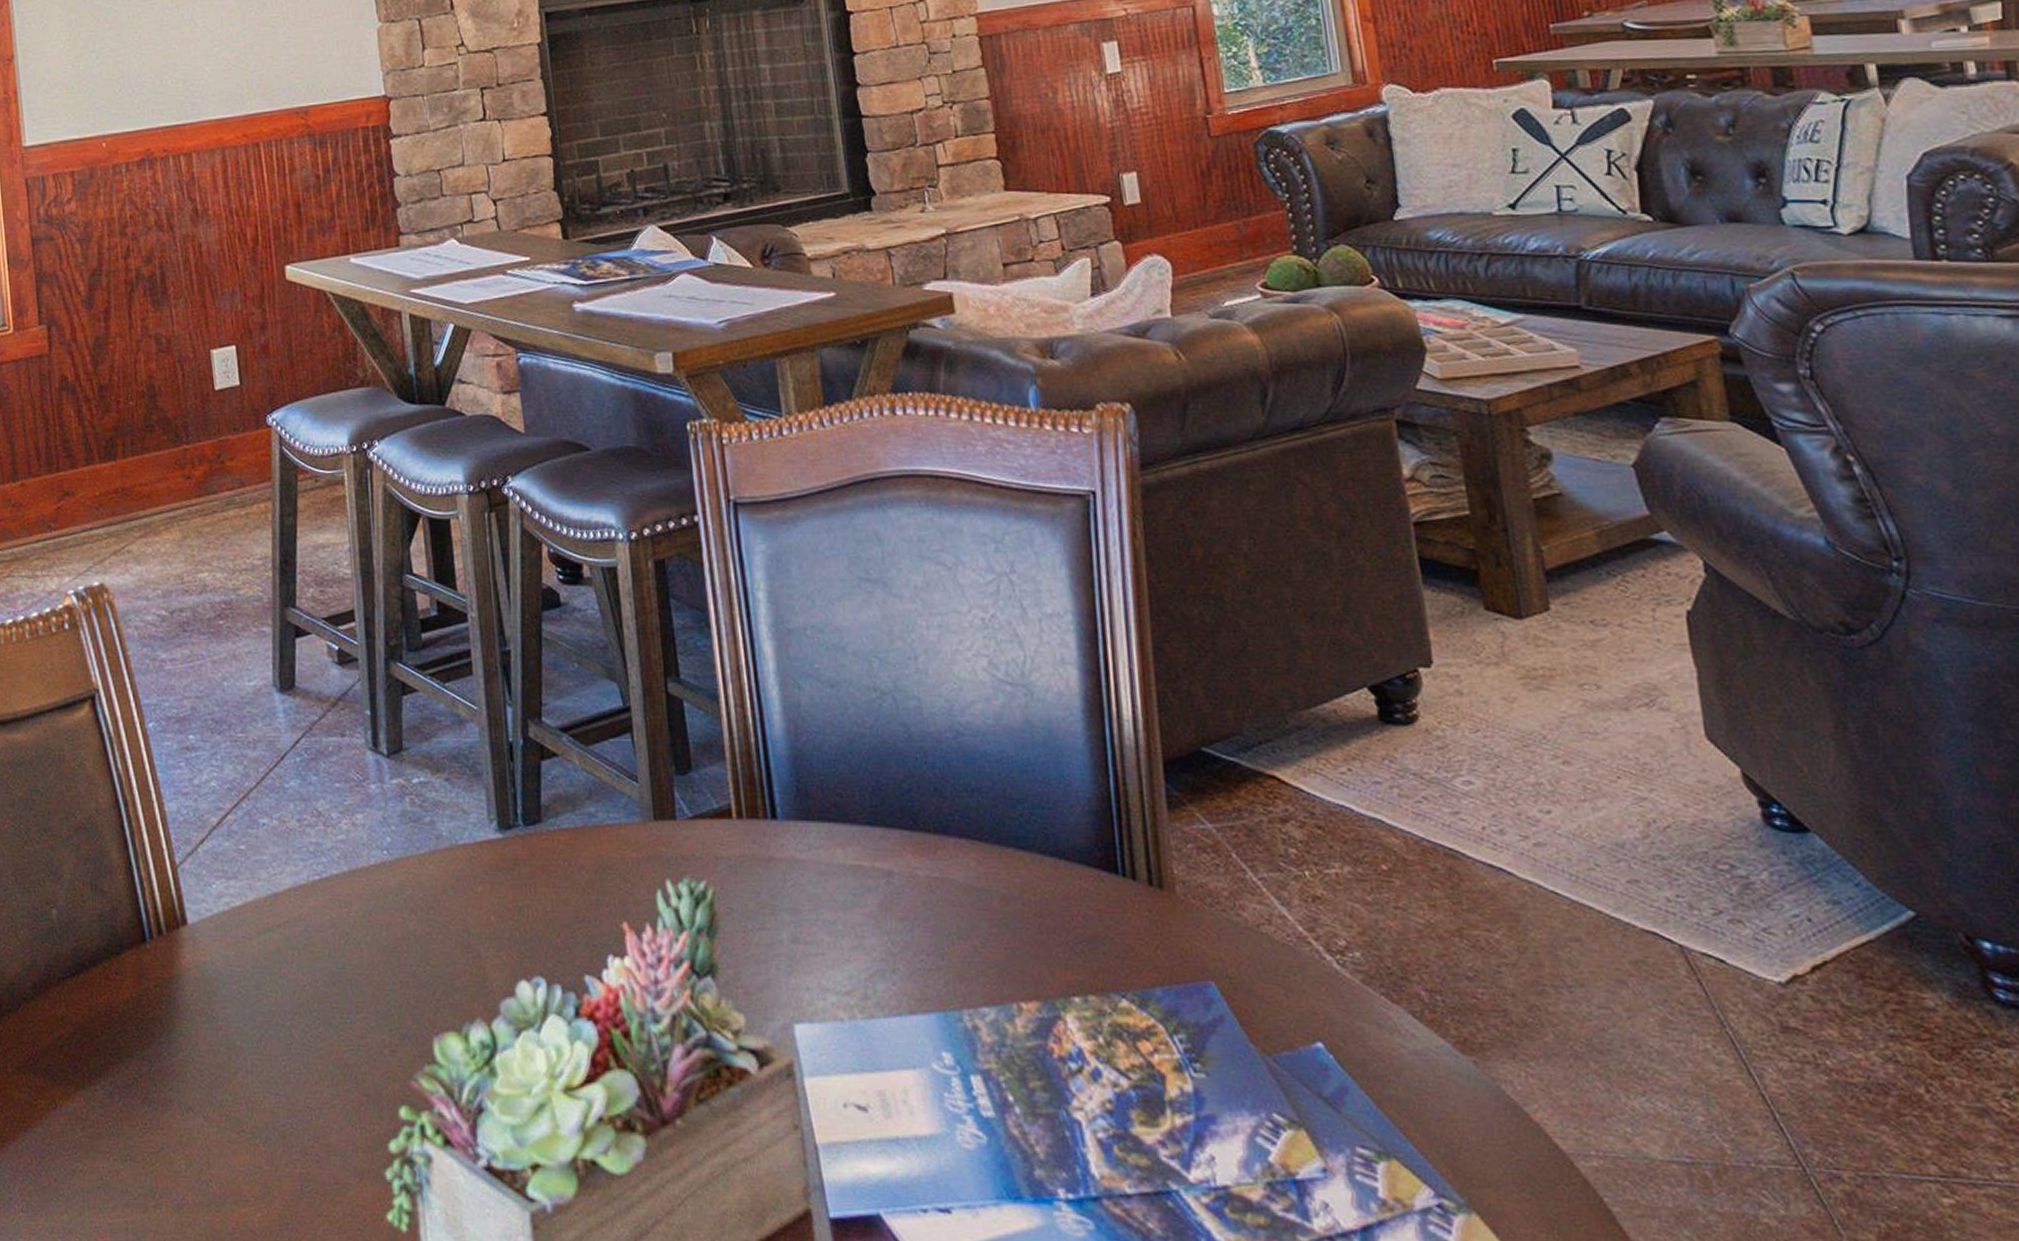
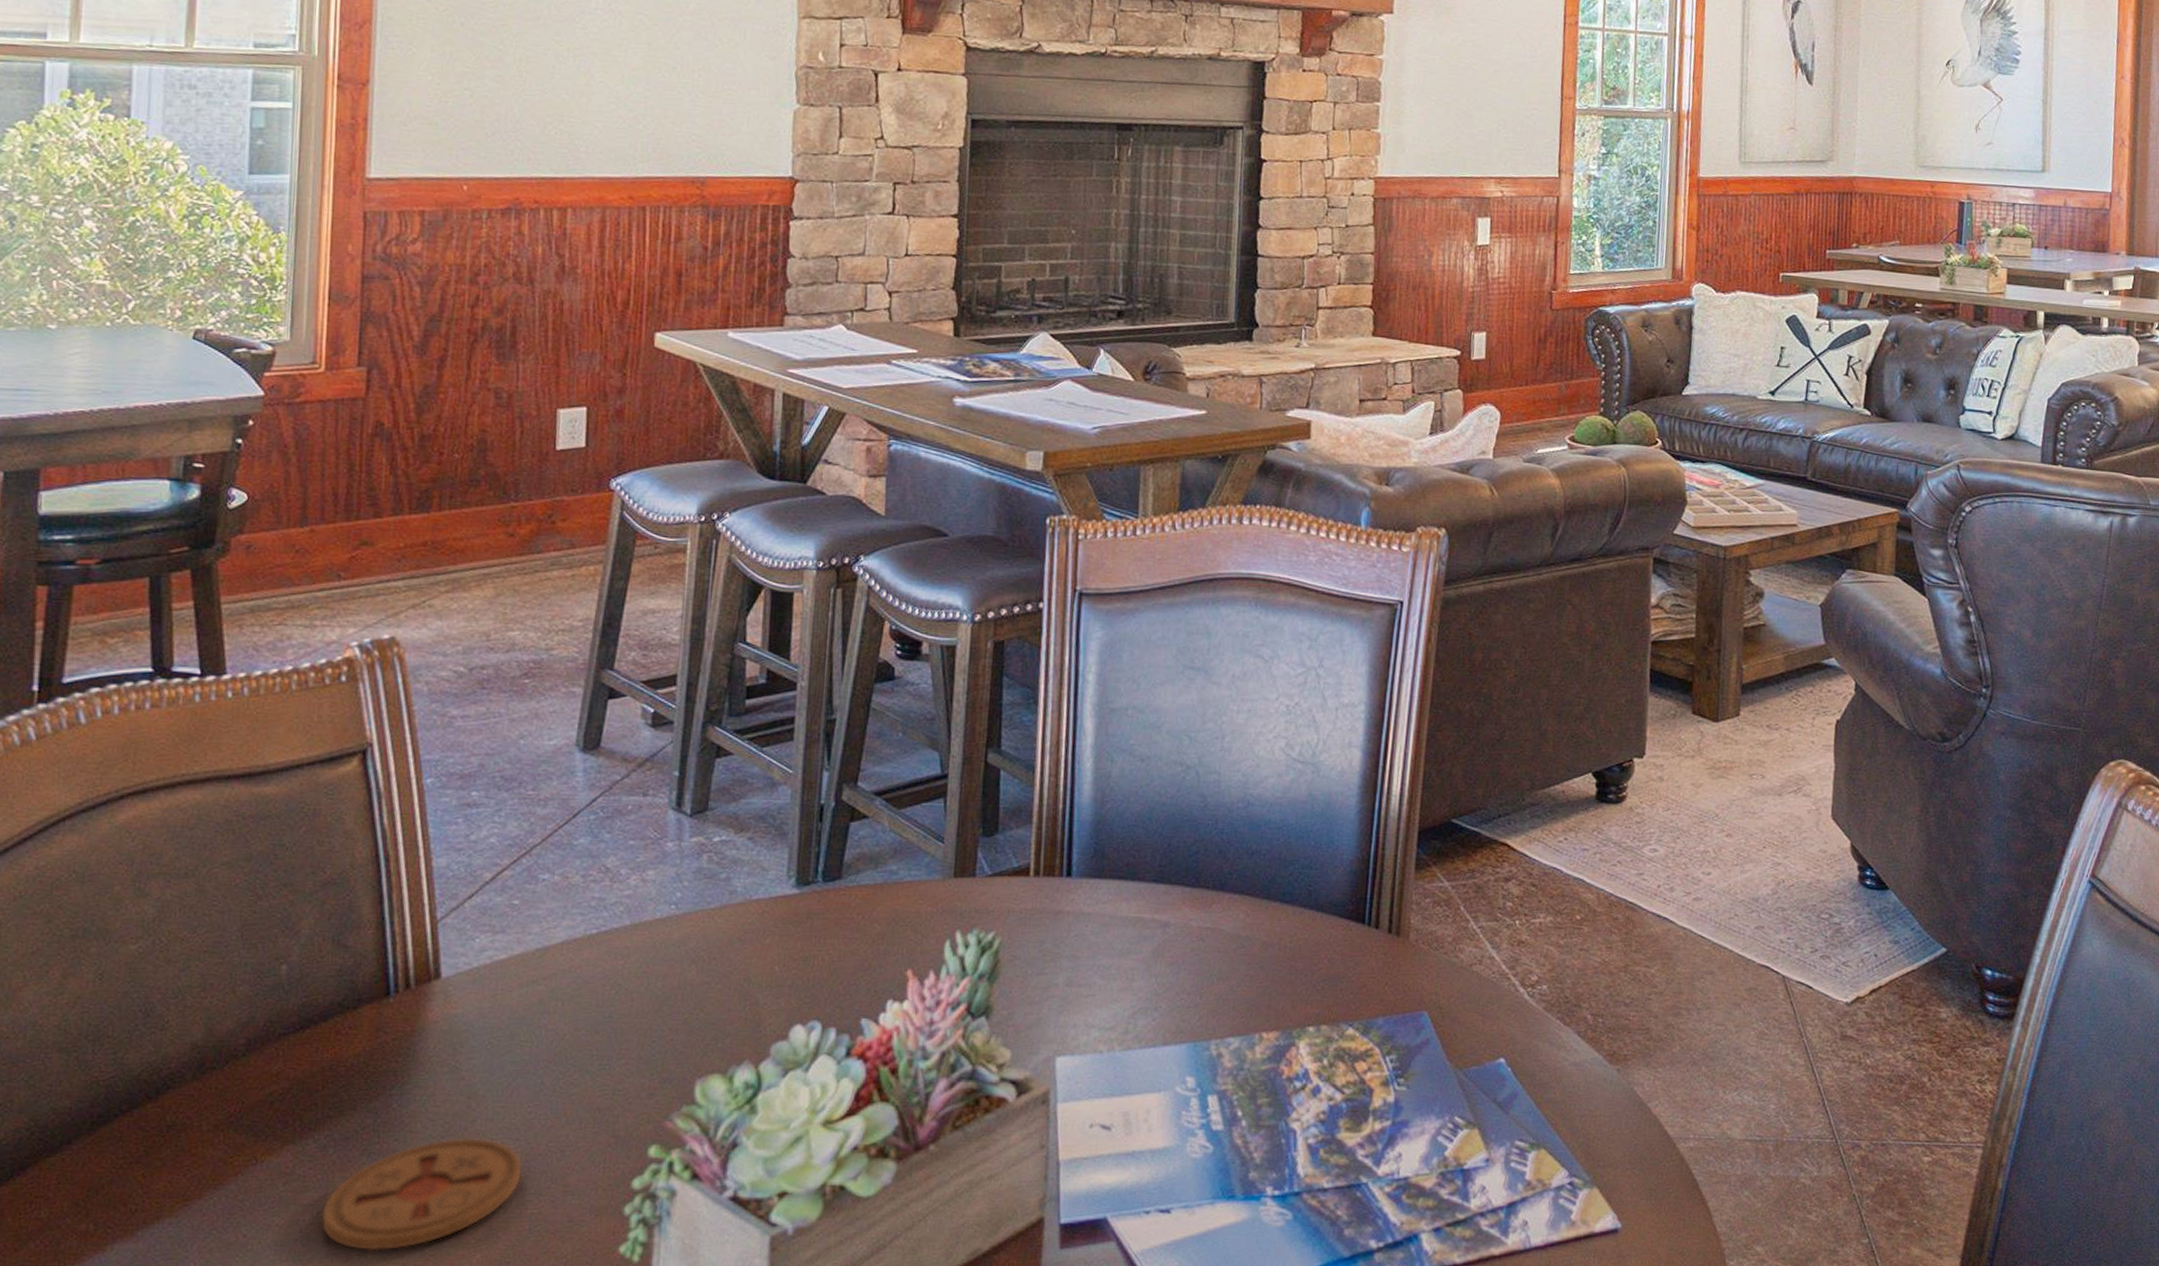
coaster: none [116,1089,288,1204] -> present [320,1138,524,1251]

